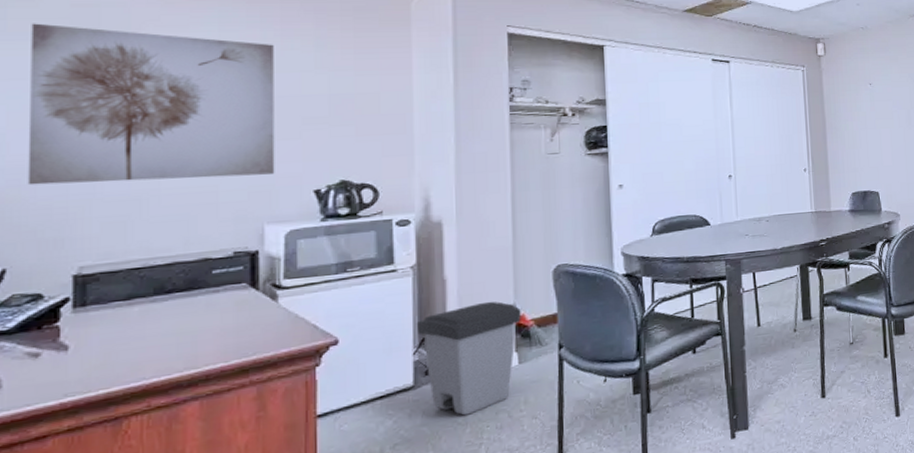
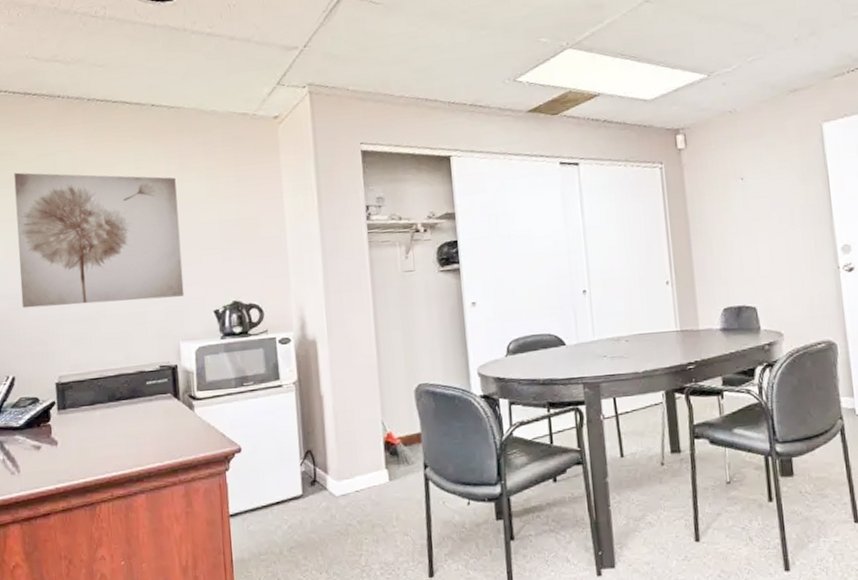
trash can: present [416,301,521,416] -> none [301,418,389,527]

